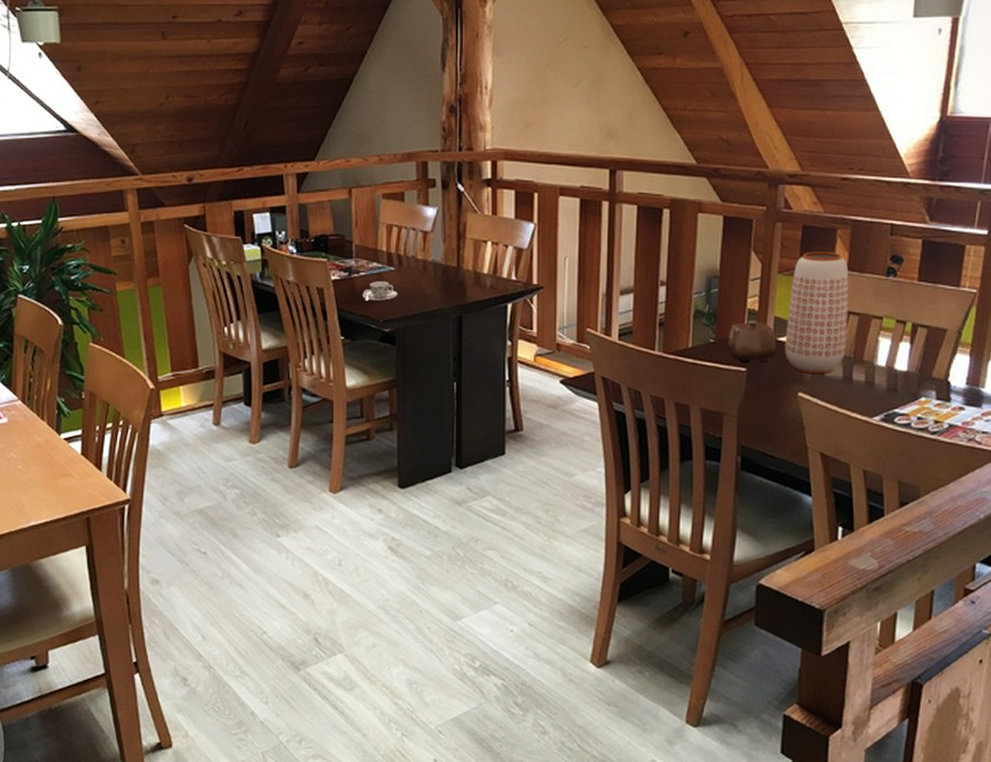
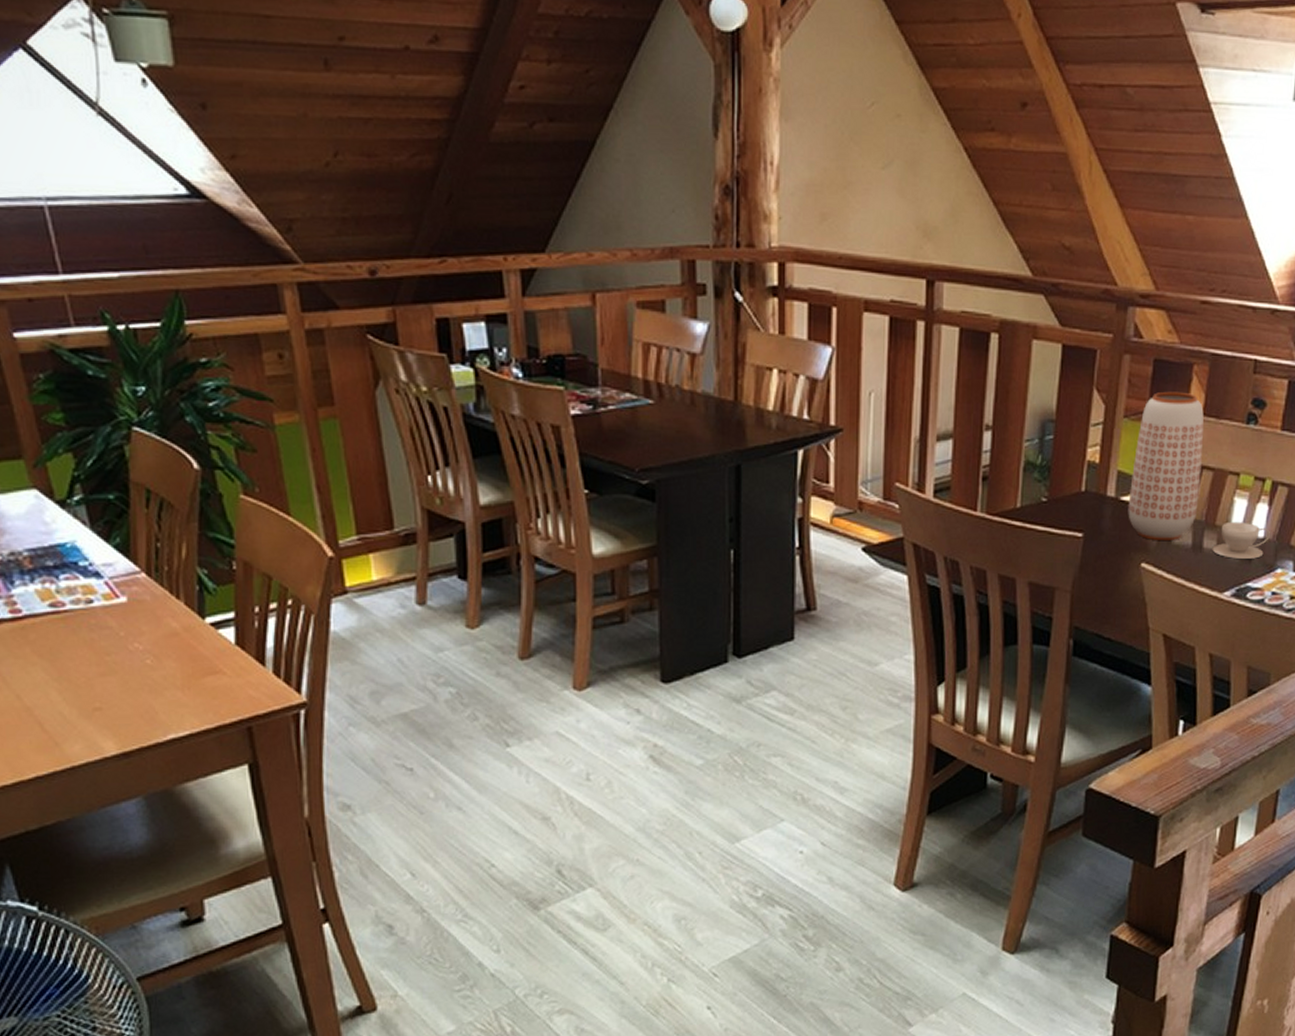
teacup: present [363,281,398,302] -> none [612,418,658,444]
sugar bowl: present [728,320,777,364] -> none [1062,475,1119,528]
teacup: none [861,357,913,389] -> present [1212,521,1270,559]

